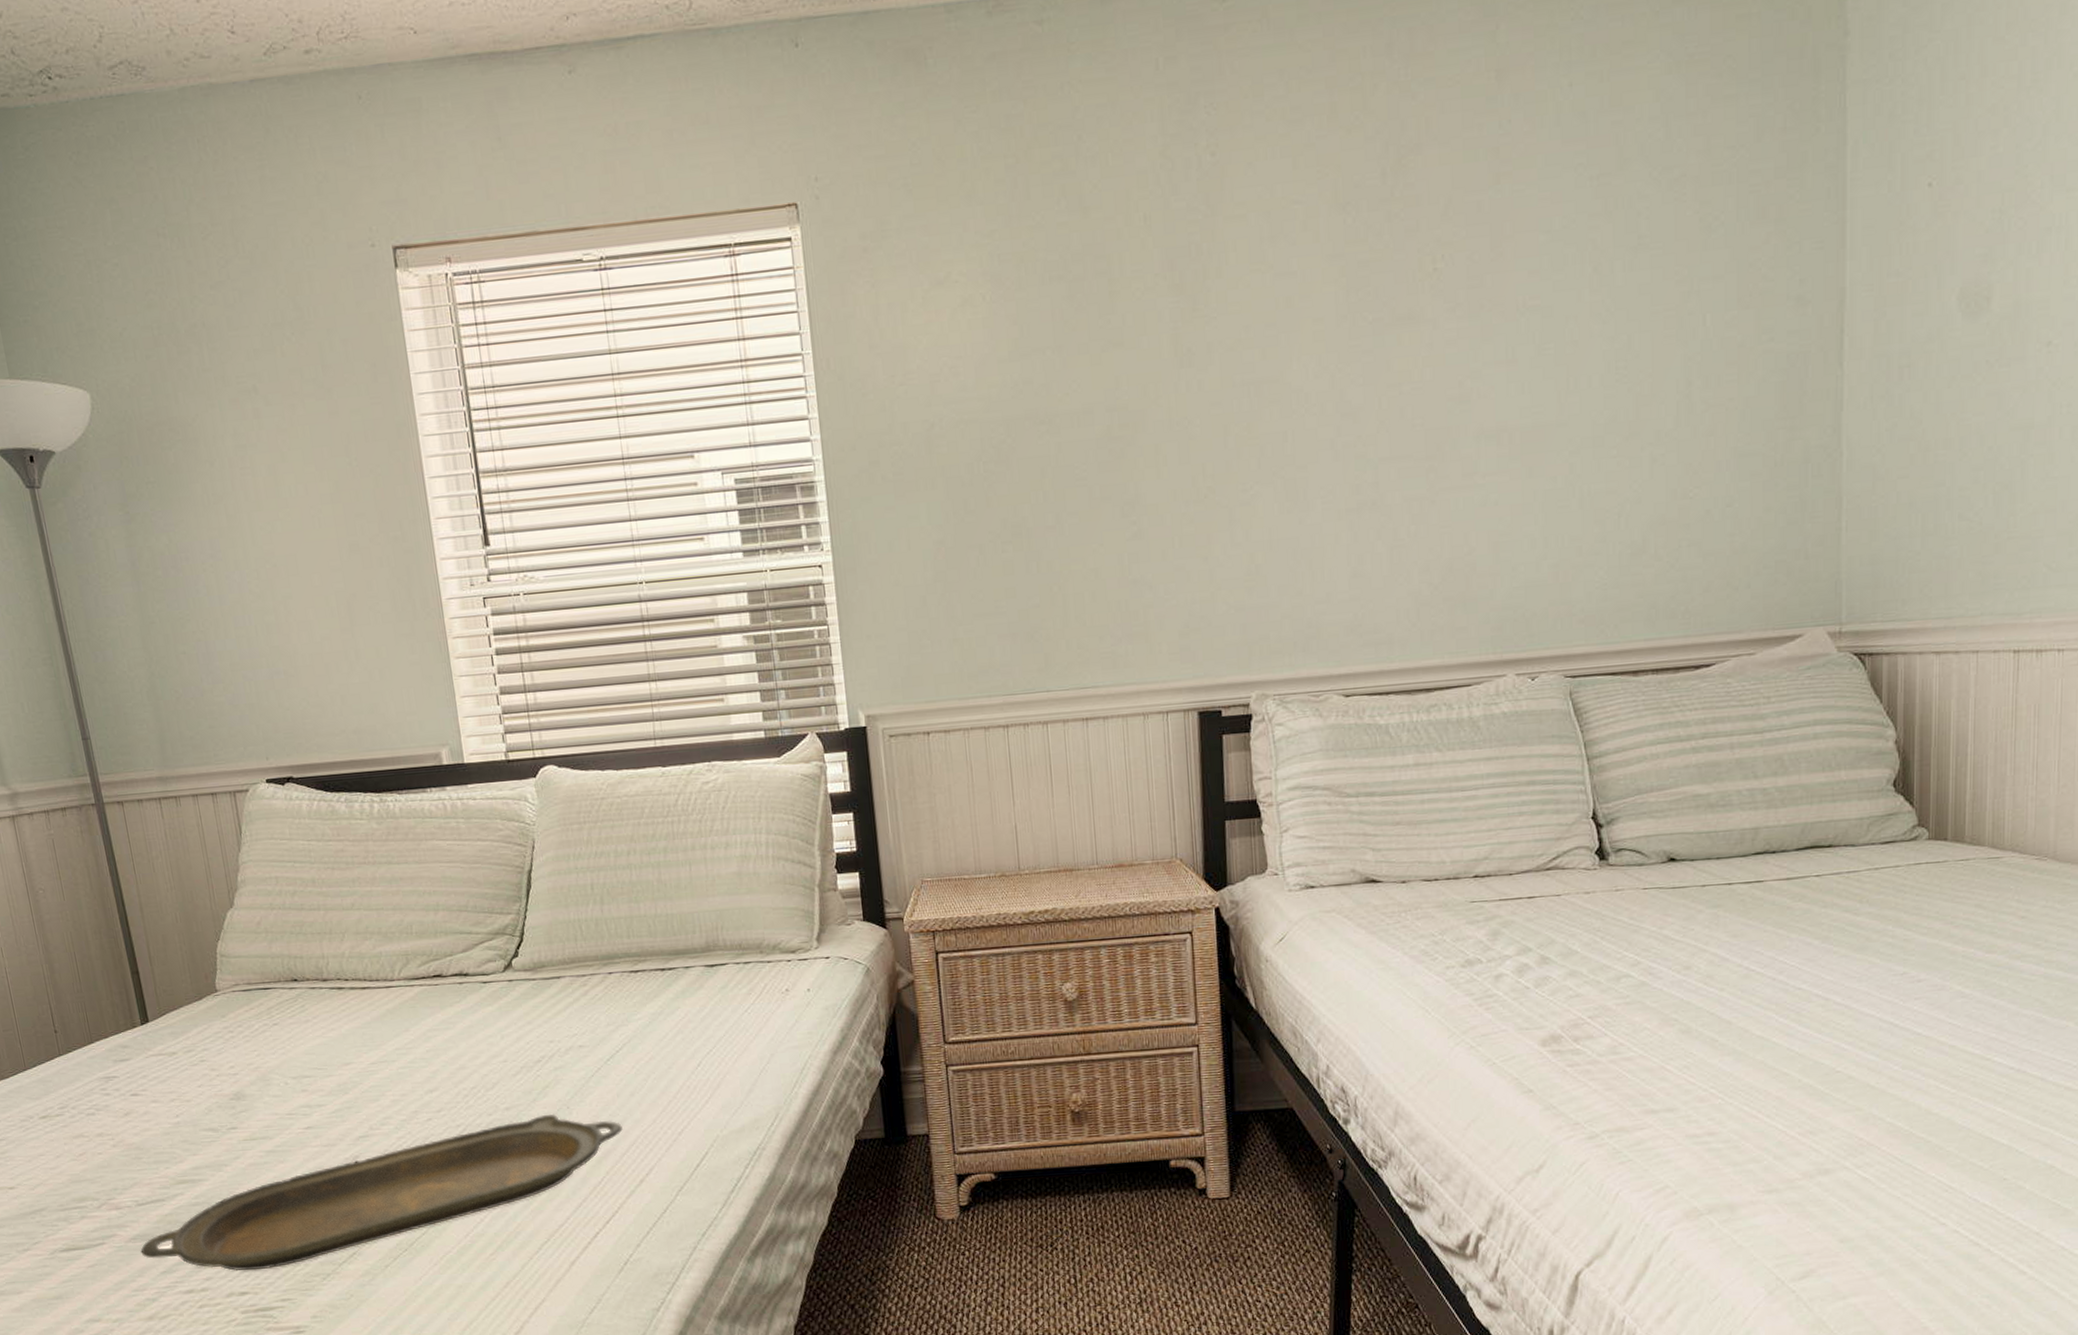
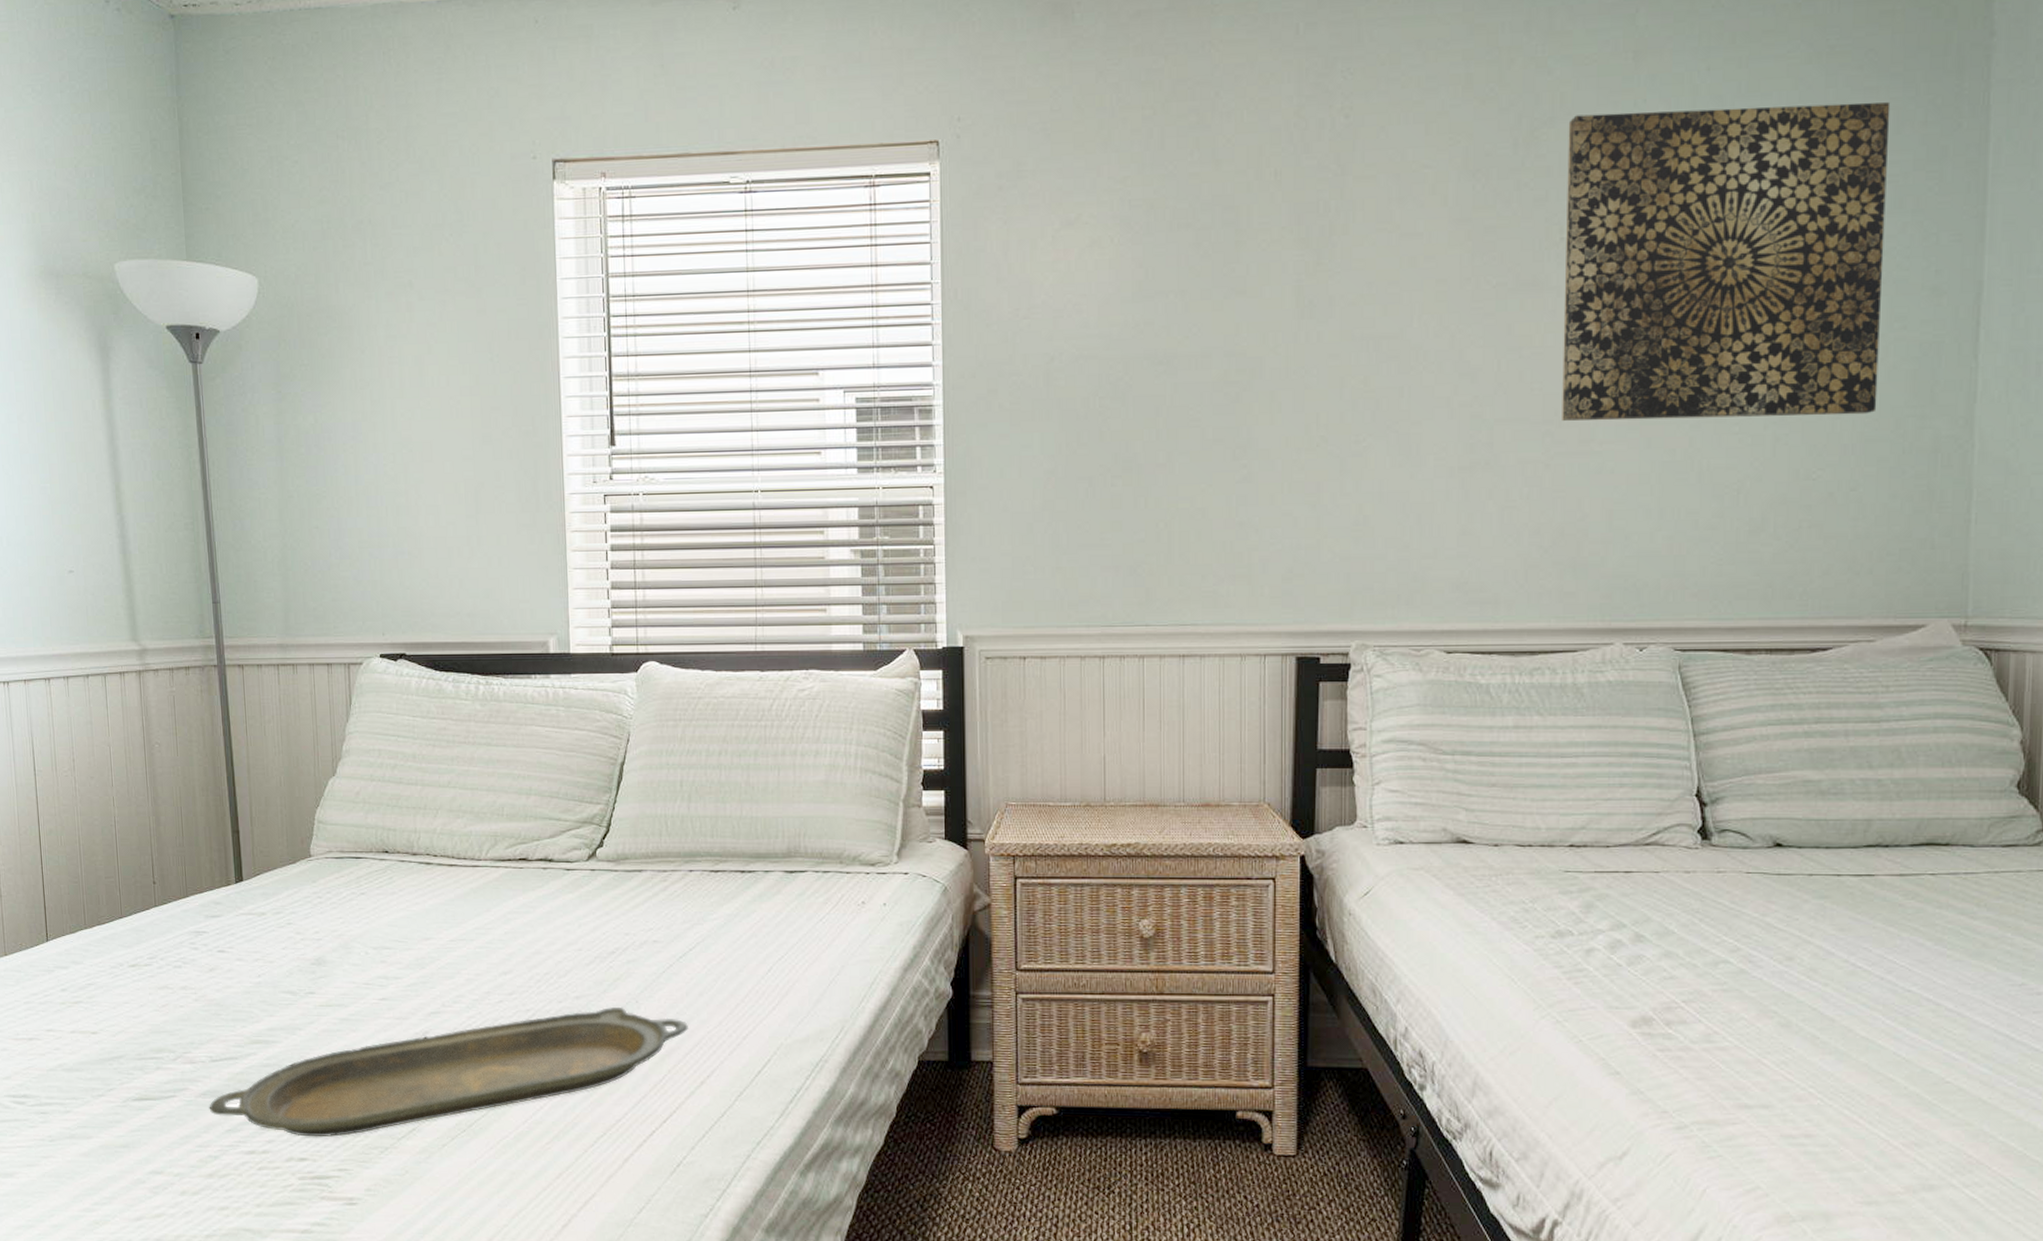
wall art: none [1435,110,1750,455] -> present [1562,102,1891,422]

